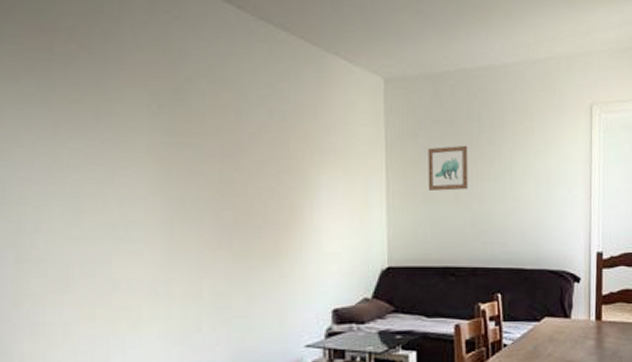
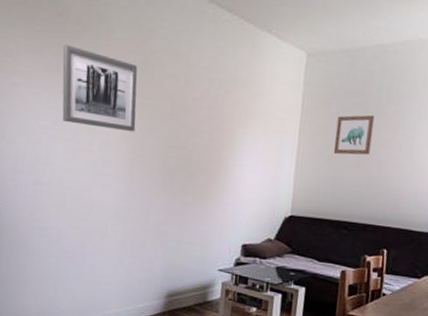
wall art: none [51,69,172,181] -> present [62,45,138,132]

